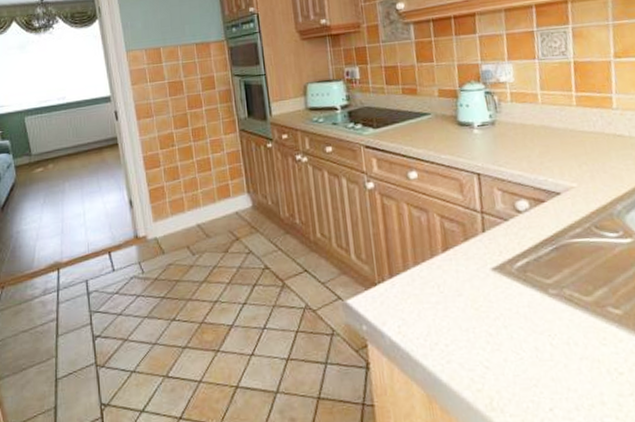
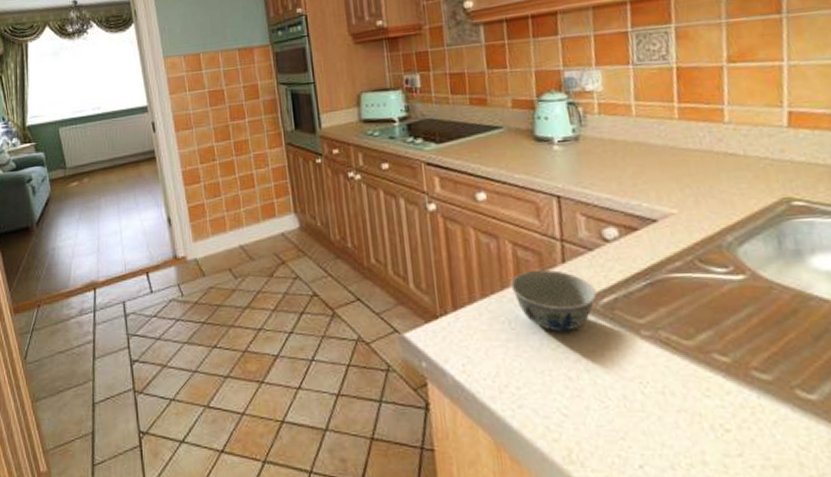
bowl: none [439,238,512,294] -> present [511,269,597,332]

